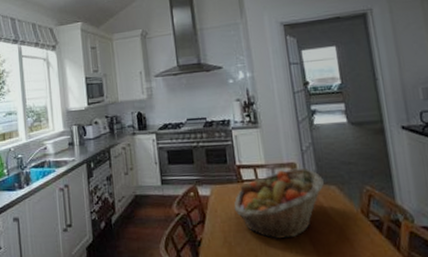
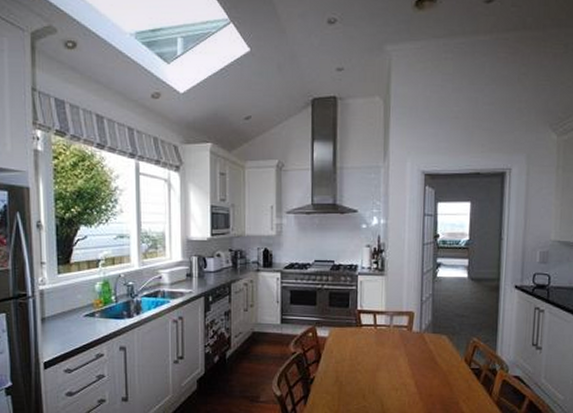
fruit basket: present [234,167,325,240] -> none [349,317,438,382]

